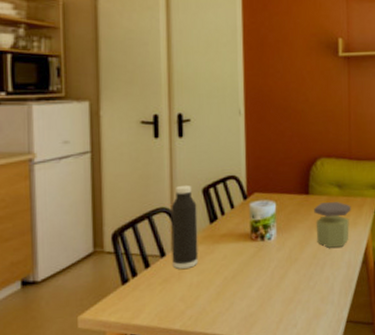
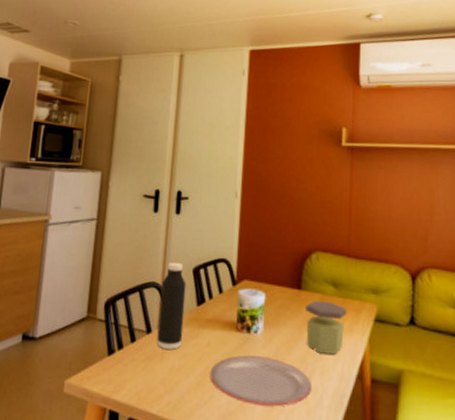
plate: none [229,259,324,303] -> present [210,355,313,407]

